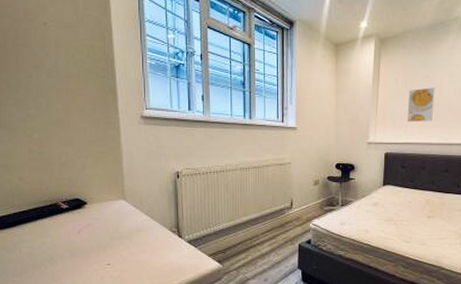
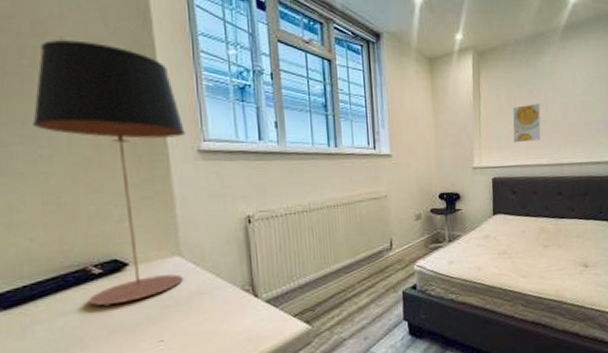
table lamp: none [23,25,132,234] -> present [32,40,185,306]

